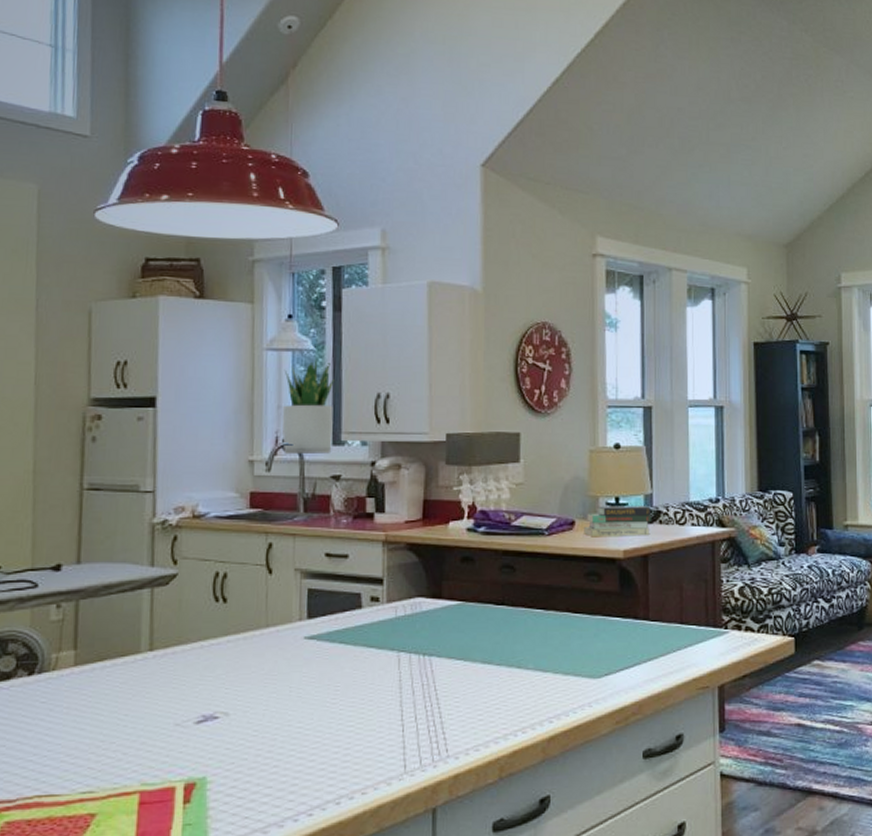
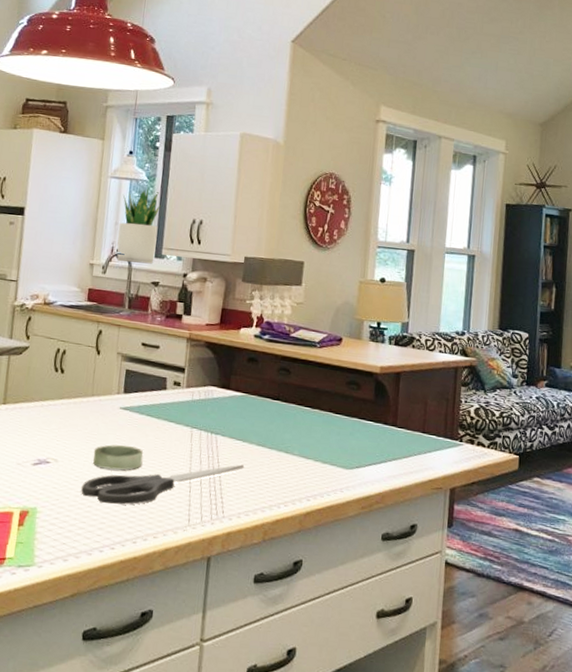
scissors: none [263,689,469,760] -> present [81,464,245,505]
adhesive tape: none [274,683,340,716] -> present [93,444,144,471]
books: present [583,506,652,537] -> none [348,328,407,357]

